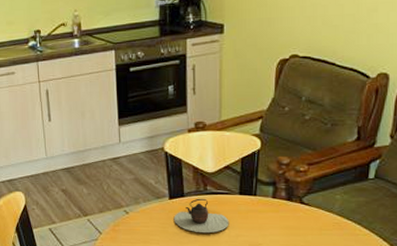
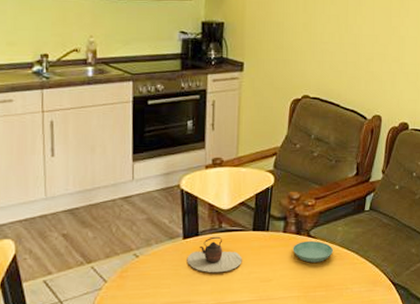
saucer: none [283,207,331,231] -> present [293,240,334,263]

